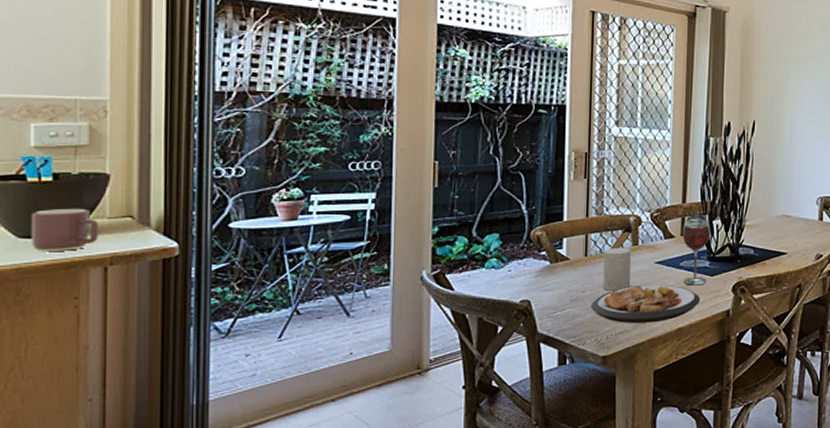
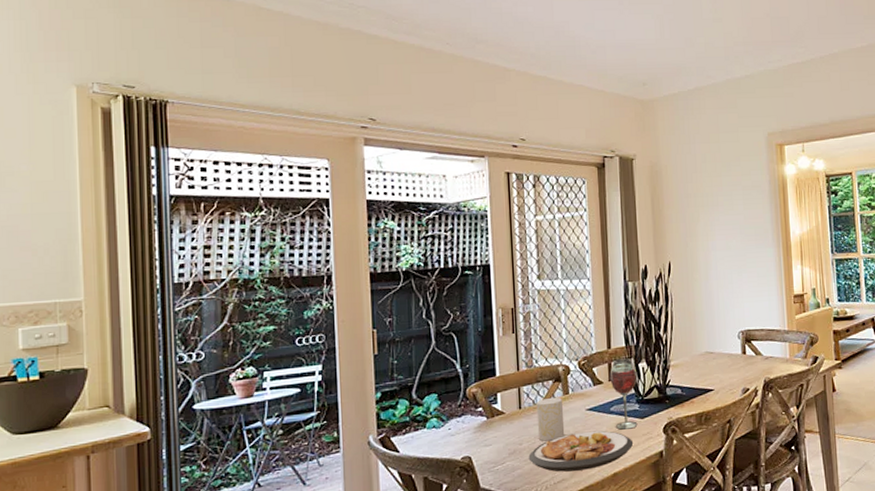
mug: present [31,208,98,252] -> none [22,402,80,446]

